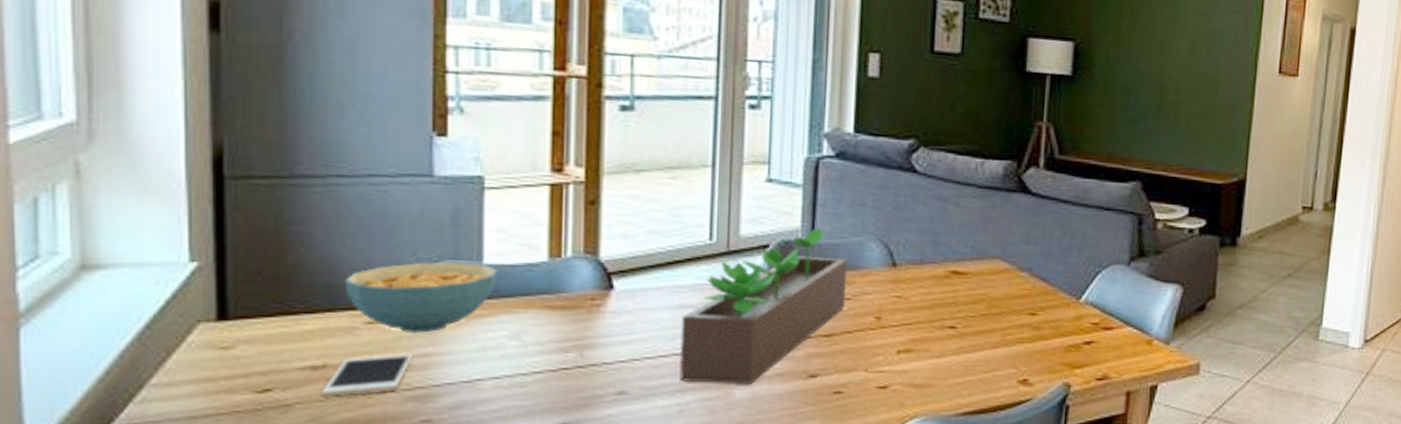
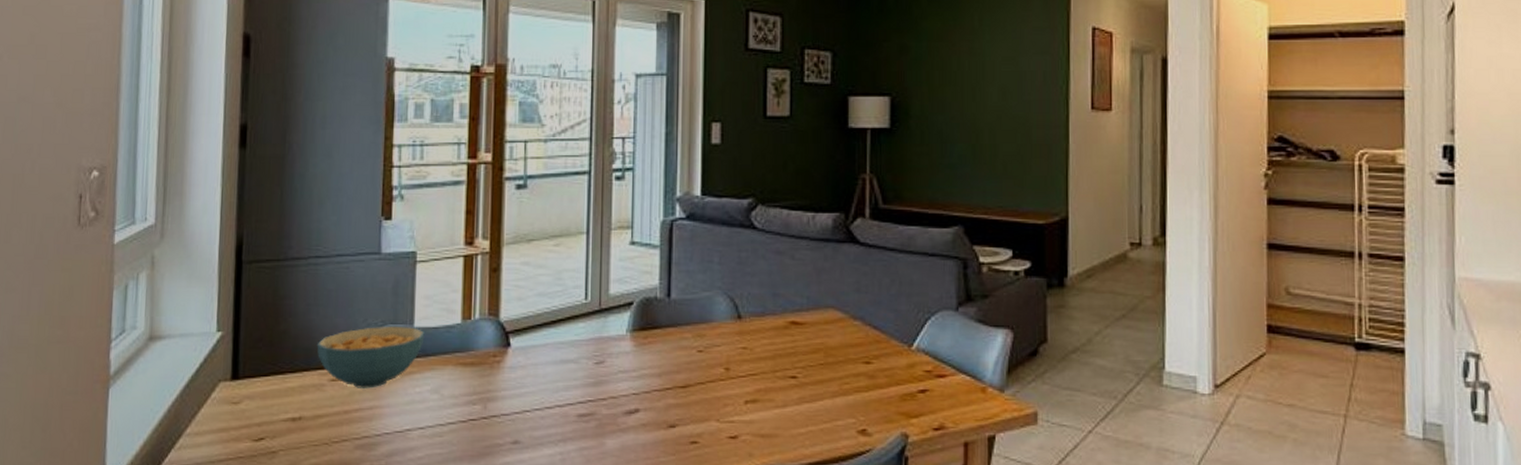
cell phone: present [322,354,412,398] -> none [297,407,362,446]
succulent planter: present [680,227,848,384] -> none [562,284,700,434]

